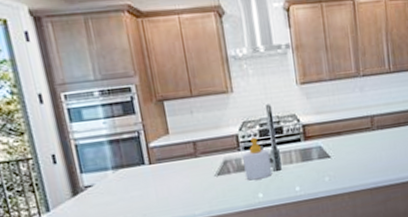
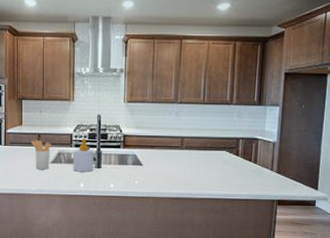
utensil holder: none [185,149,215,187] -> present [31,140,51,170]

